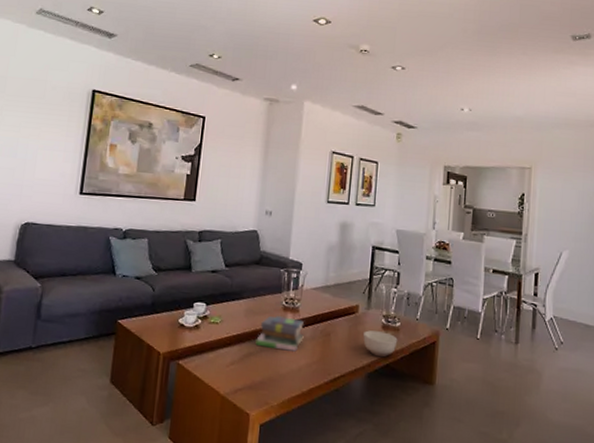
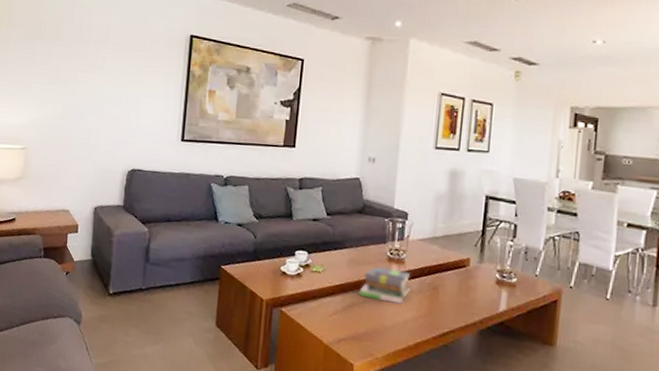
bowl: present [362,330,398,358] -> none [474,285,514,315]

